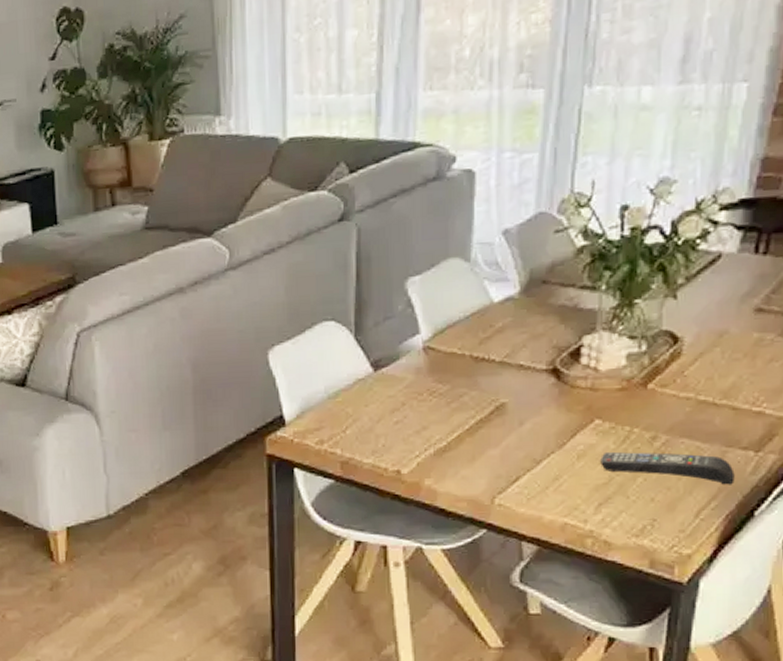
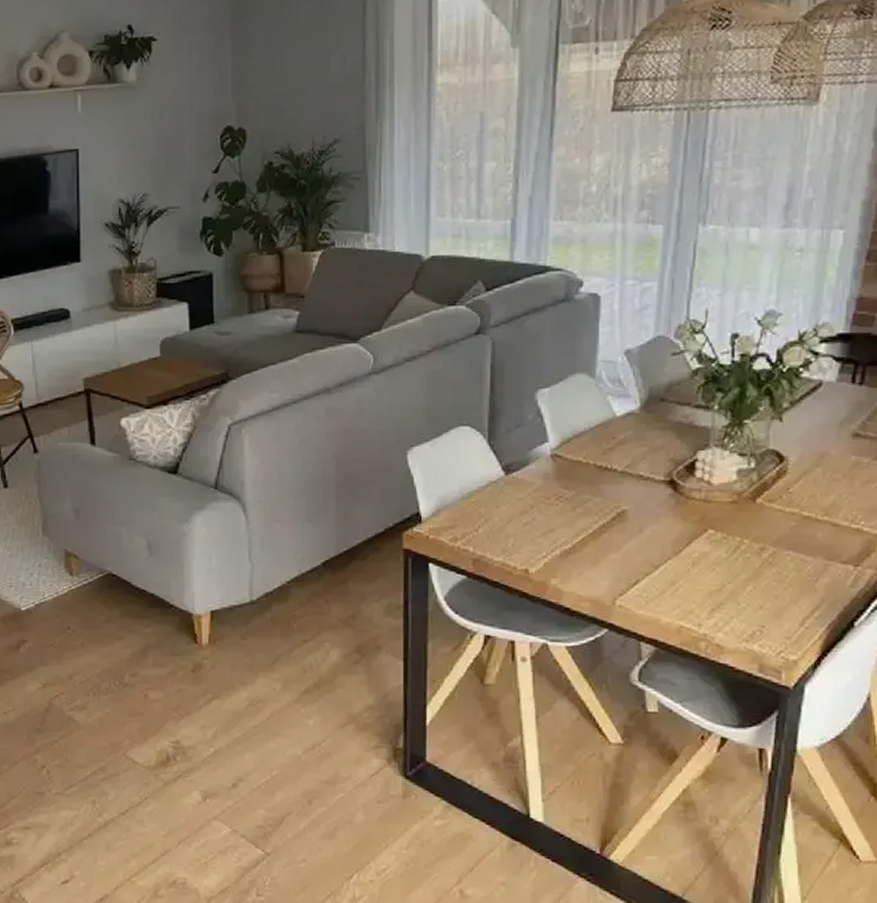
remote control: present [600,451,735,485] -> none [713,560,836,596]

